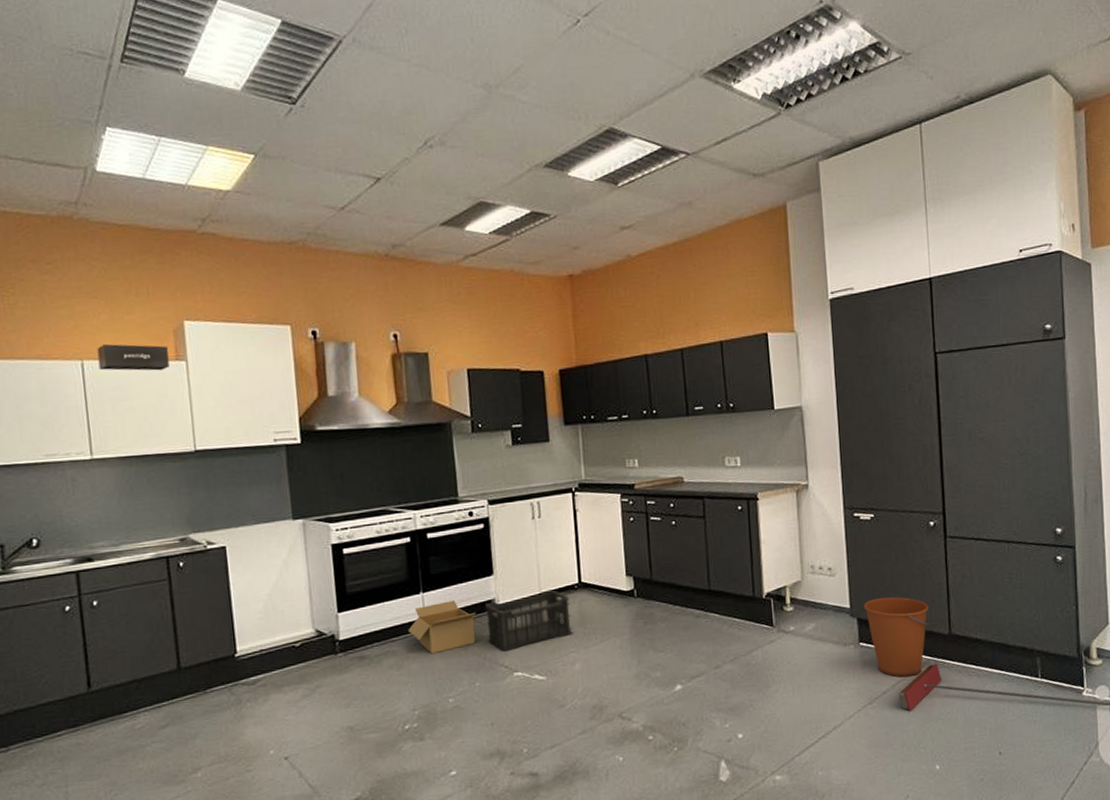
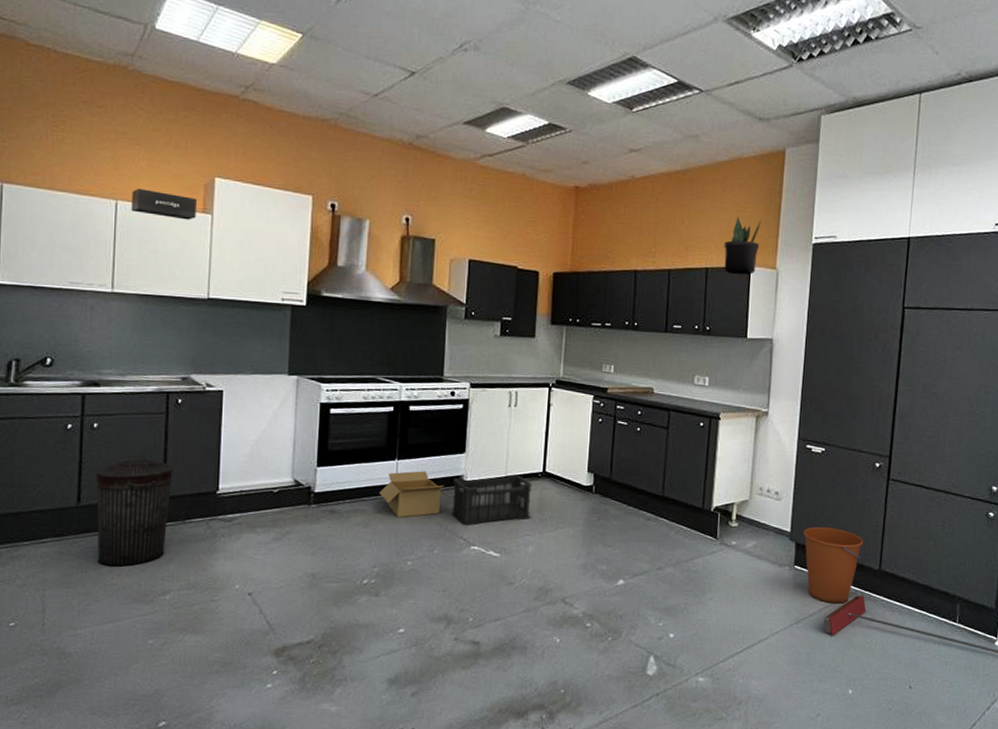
trash can: none [103,627,189,752] -> present [96,455,173,567]
planter: none [736,282,773,344] -> present [724,217,762,275]

